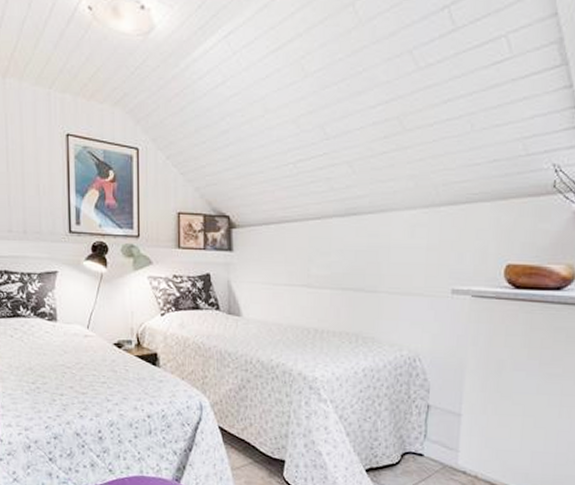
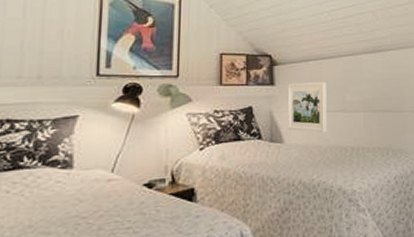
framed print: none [245,250,289,310] -> present [287,82,327,133]

